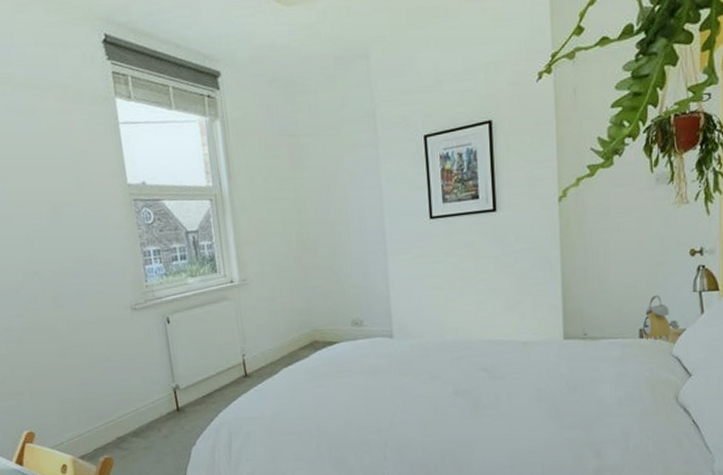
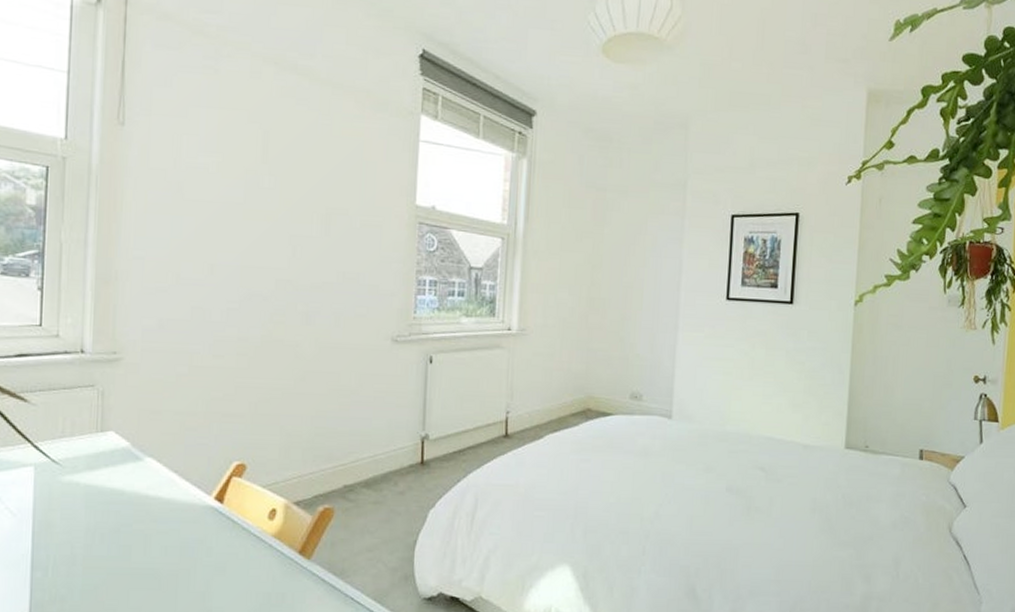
alarm clock: present [643,294,680,342] -> none [923,416,959,468]

